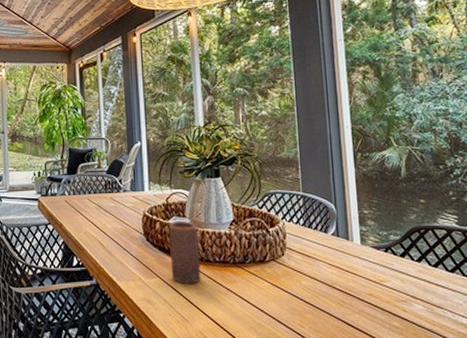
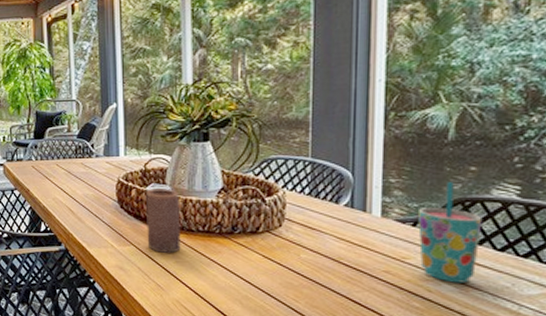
cup: none [388,213,436,302] -> present [418,182,483,283]

